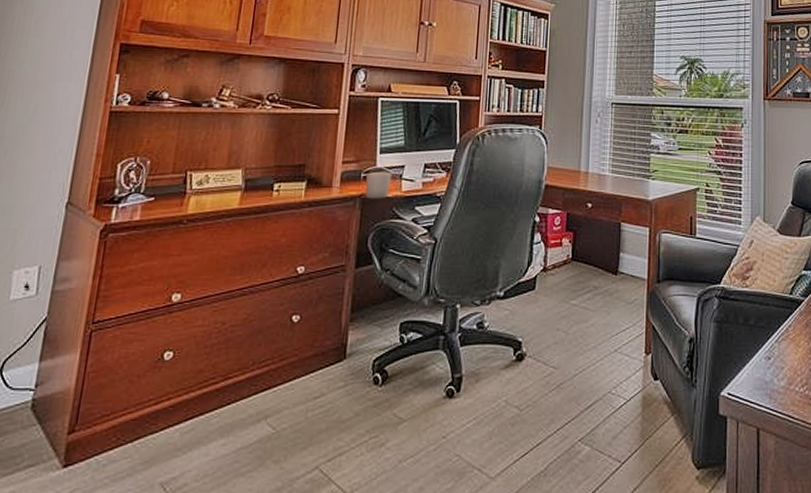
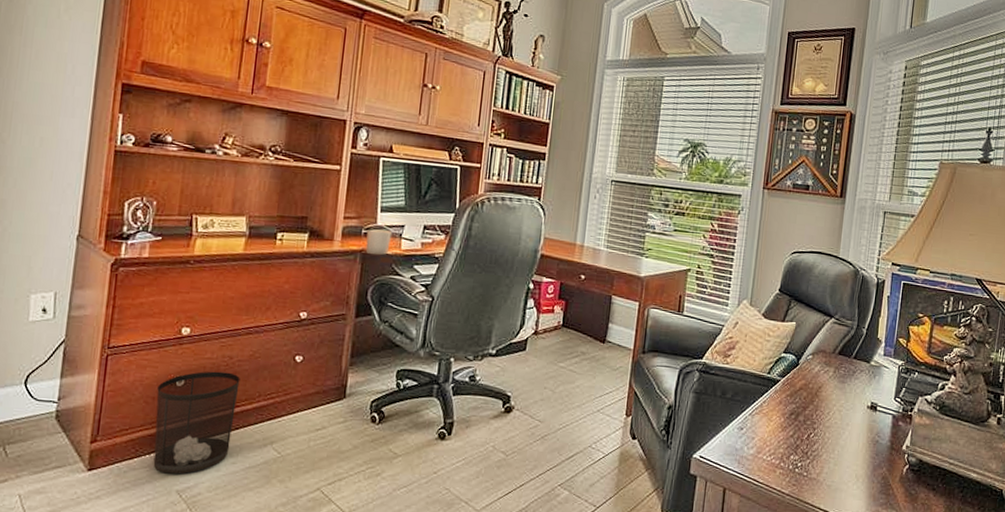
waste bin: none [135,340,233,464] -> present [153,371,240,475]

